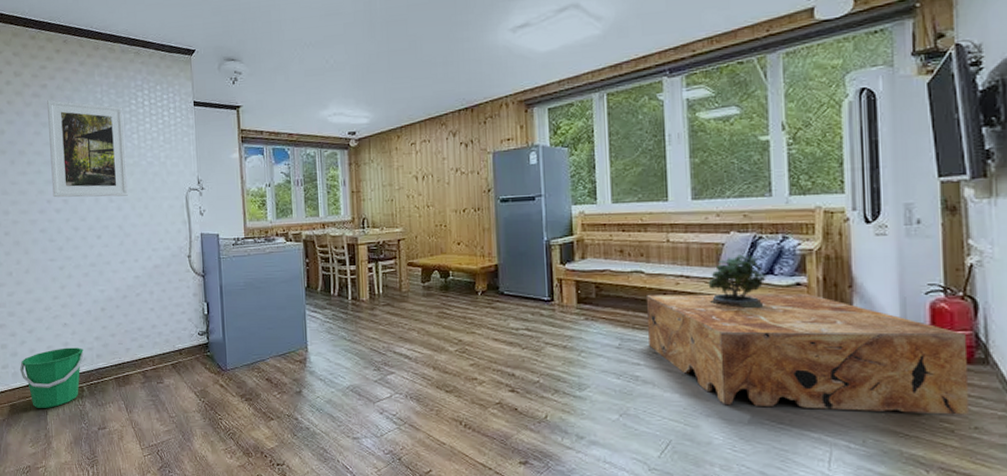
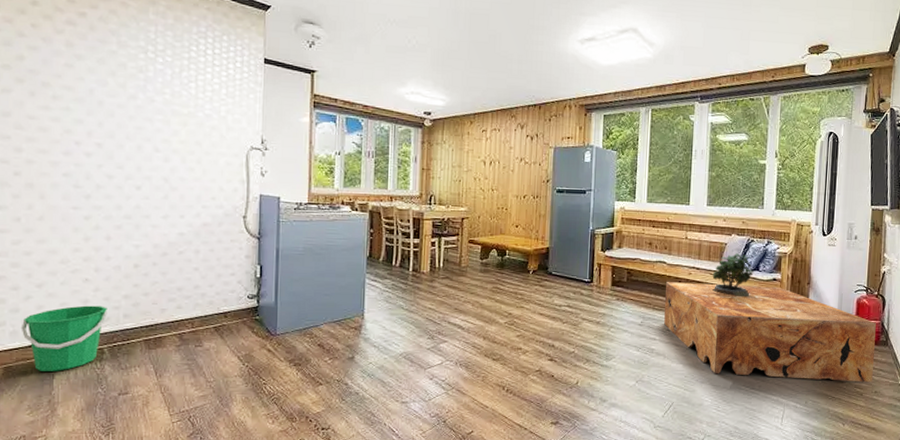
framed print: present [47,100,128,198] -> none [83,31,181,147]

